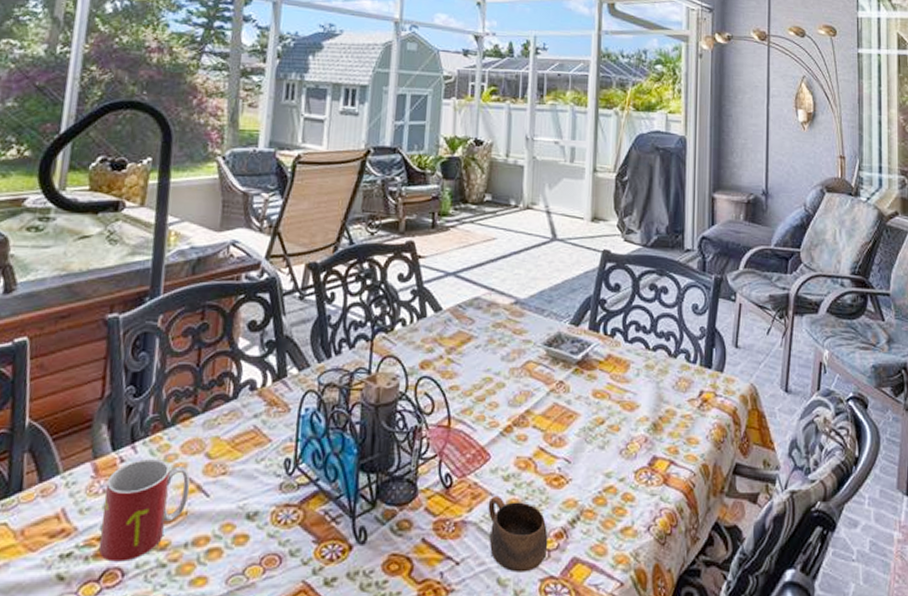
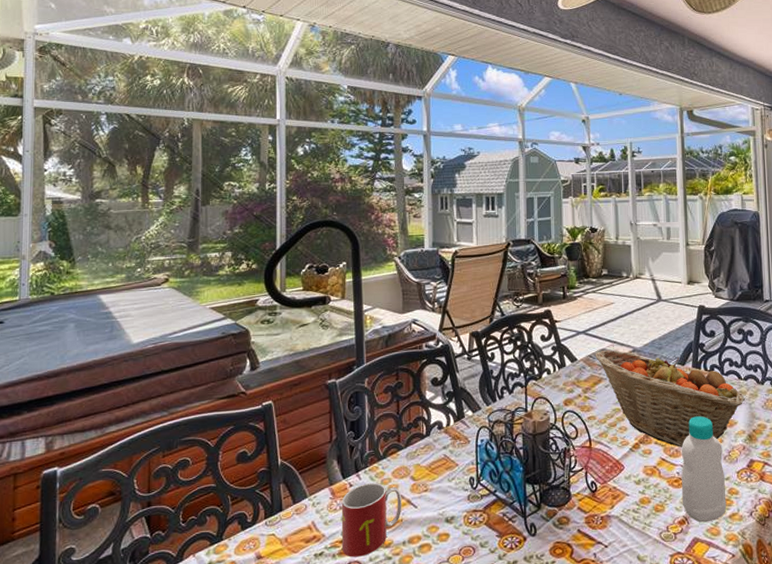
fruit basket: none [465,298,653,434] -> present [595,349,746,447]
cup: present [488,495,548,573] -> none [625,495,674,551]
bottle: none [561,394,619,537] -> present [681,416,727,523]

